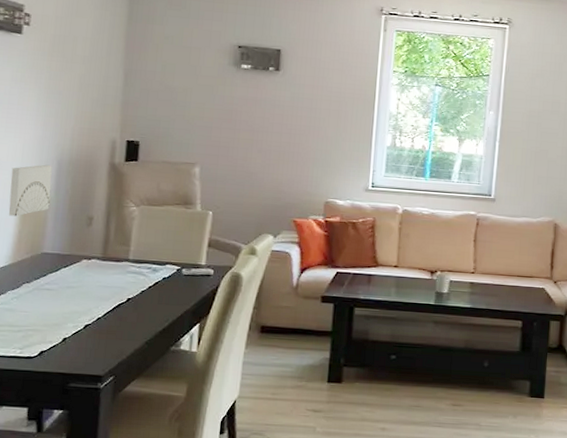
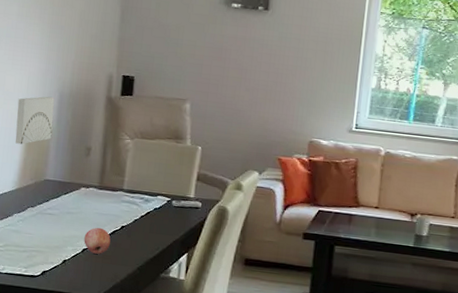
fruit: none [86,301,116,330] -> present [84,227,111,254]

